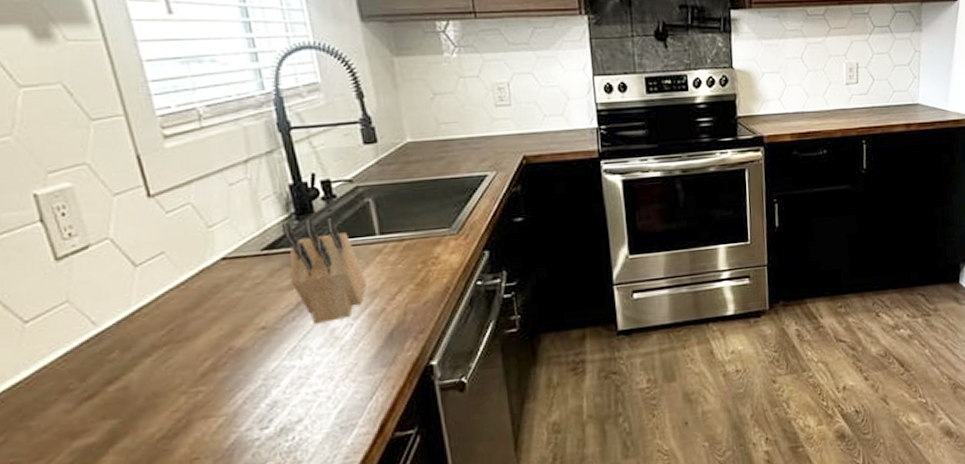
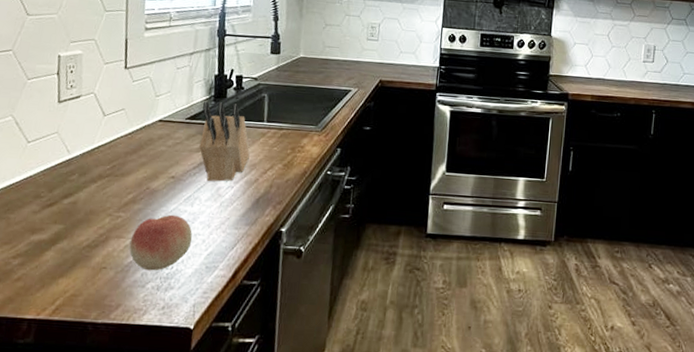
fruit: none [223,373,313,449] -> present [129,214,193,271]

